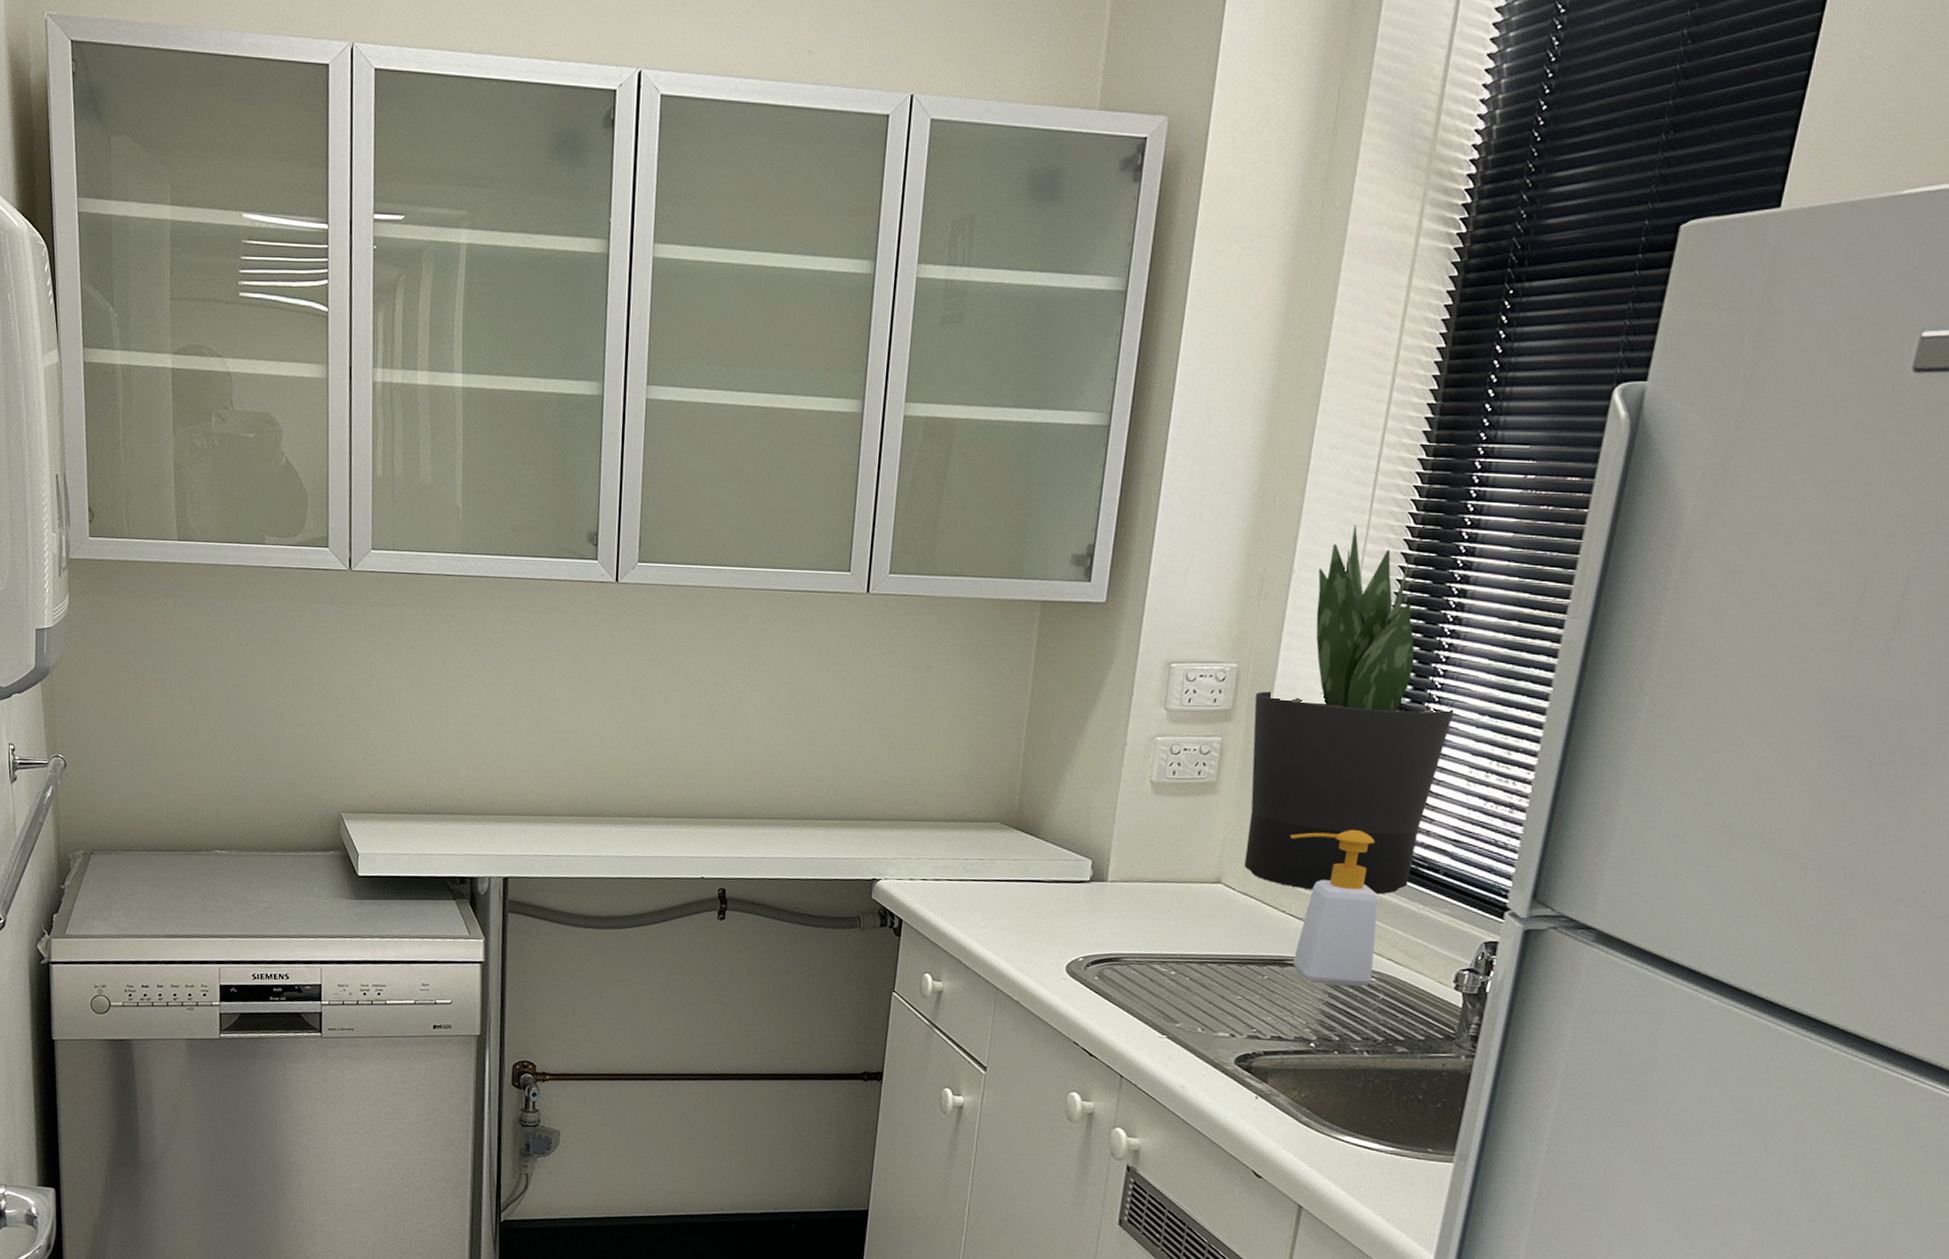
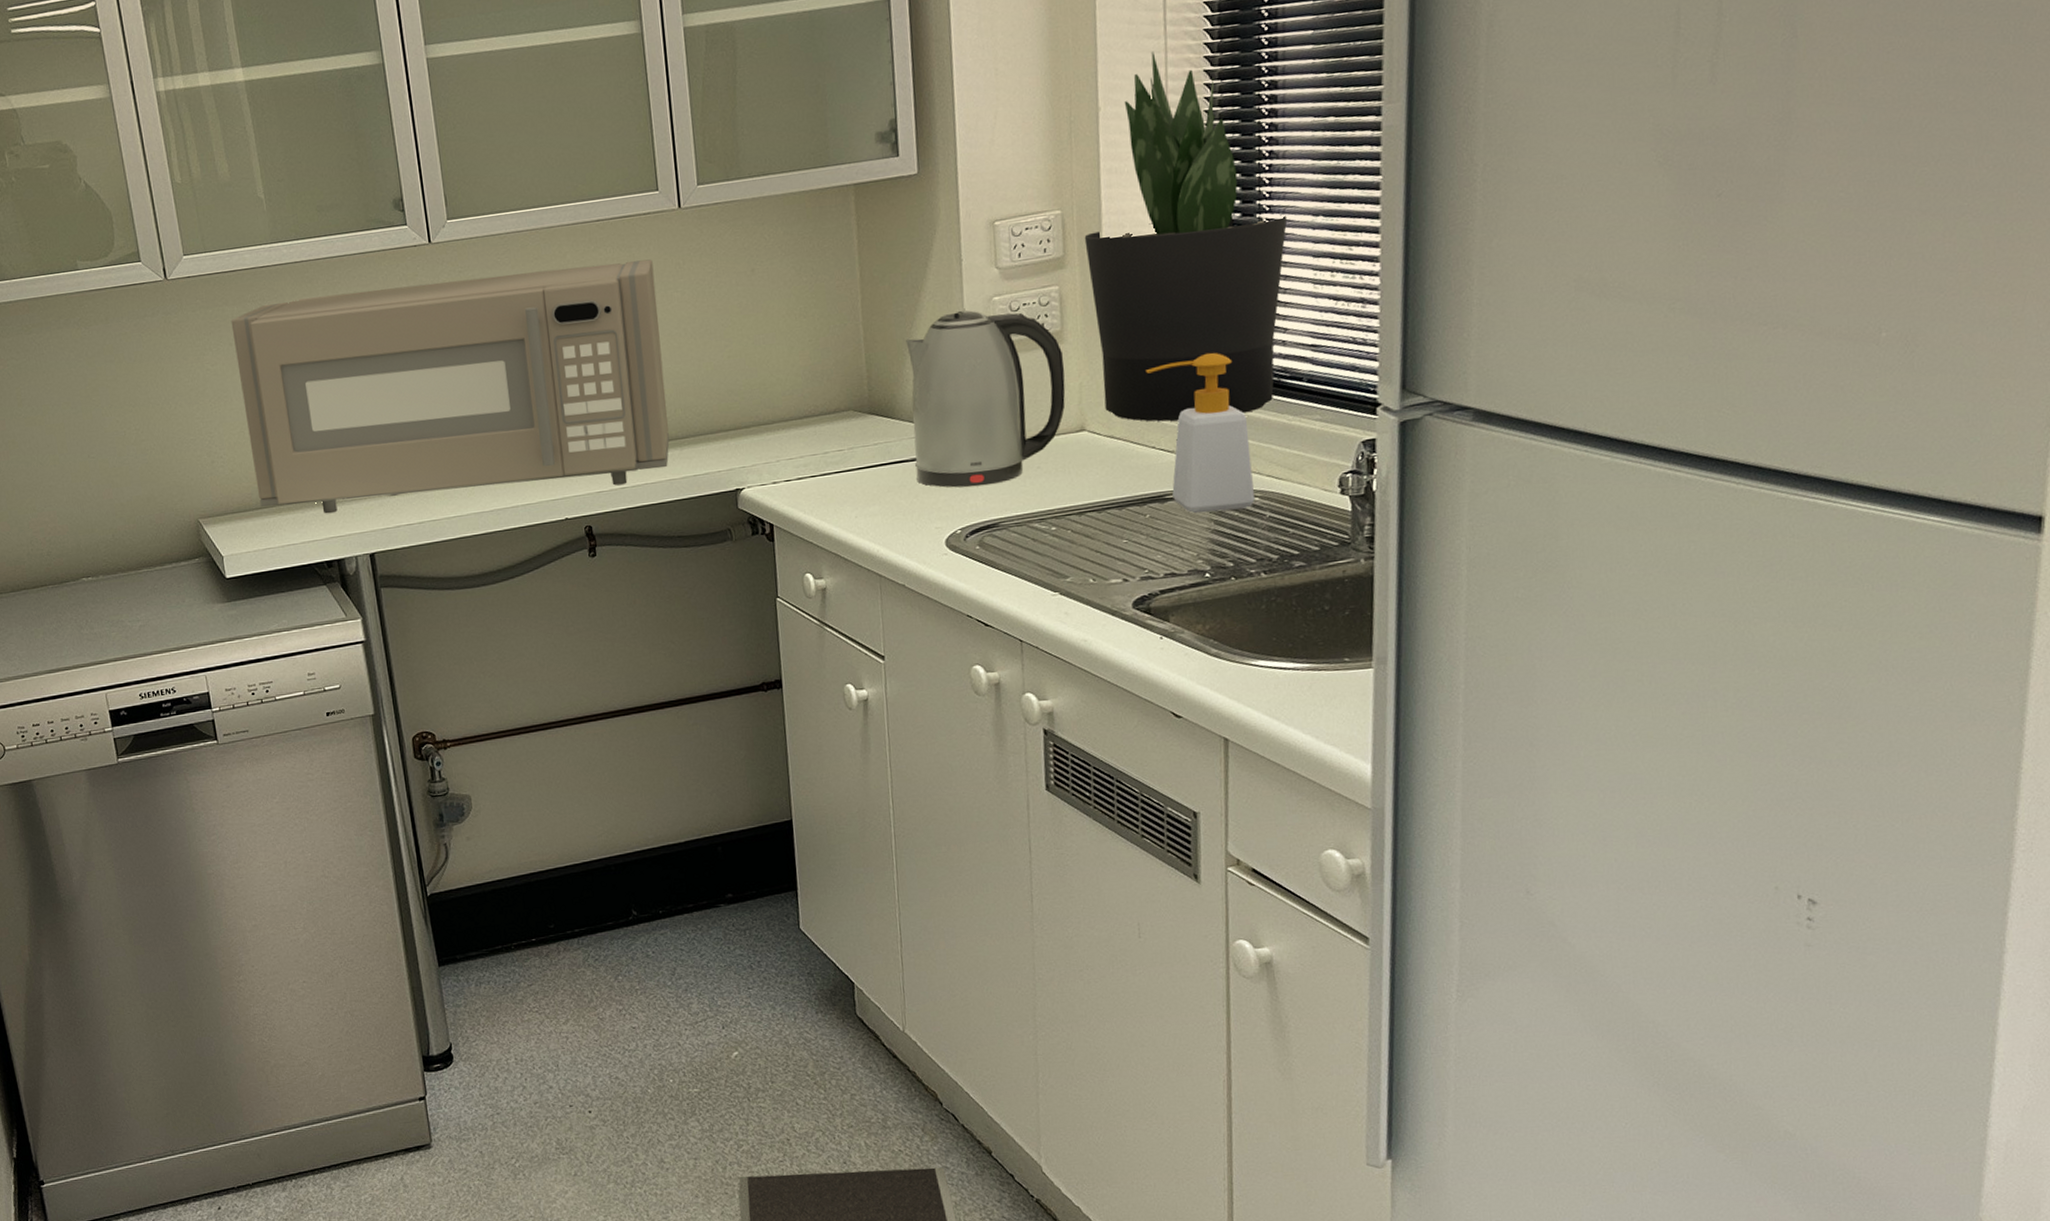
microwave: none [404,611,832,855] -> present [231,259,670,514]
kettle: none [1050,744,1213,920] -> present [906,310,1066,488]

